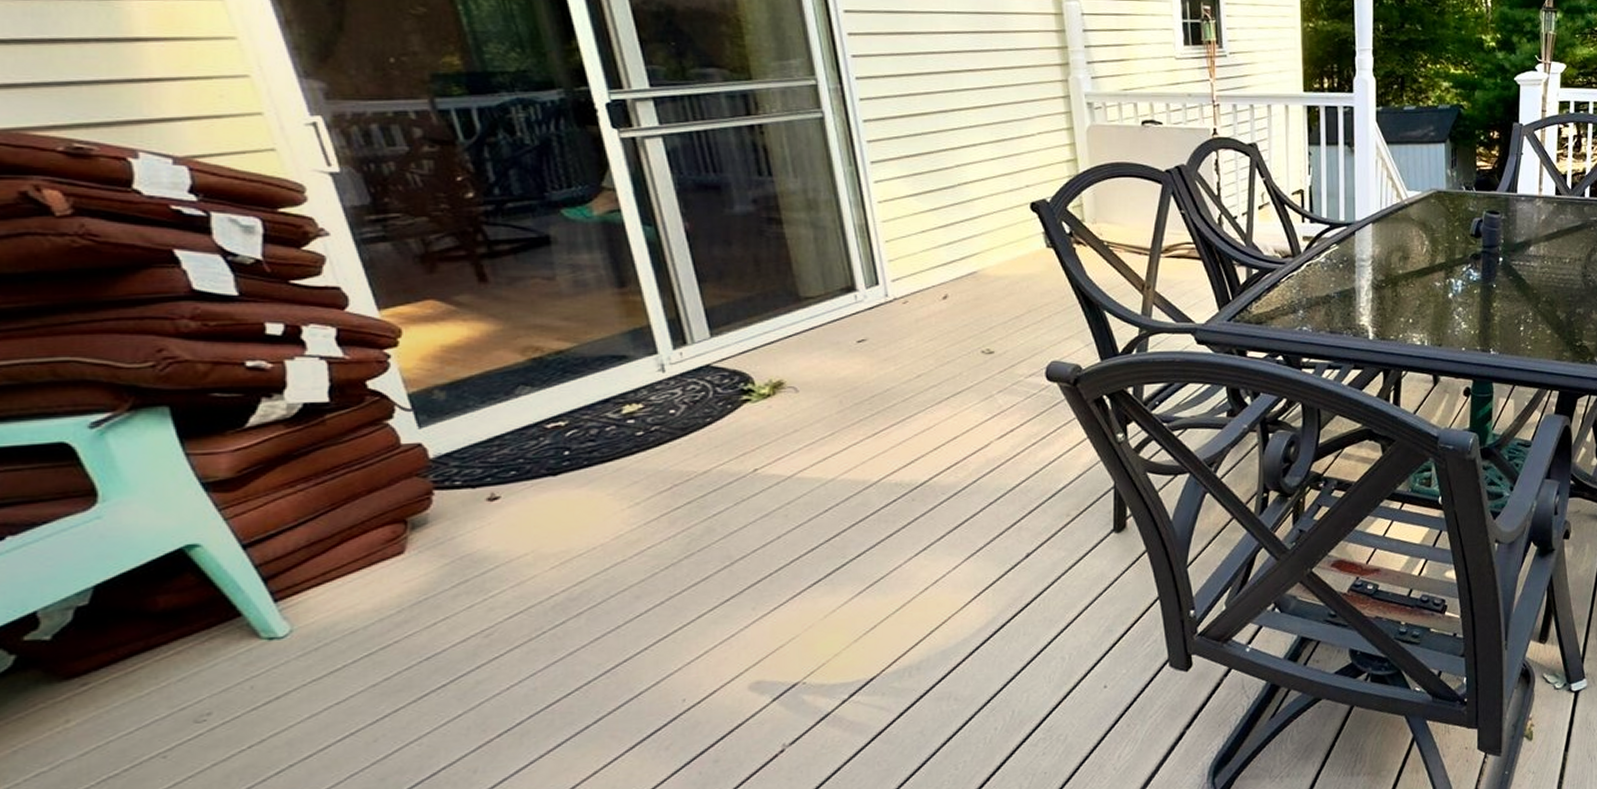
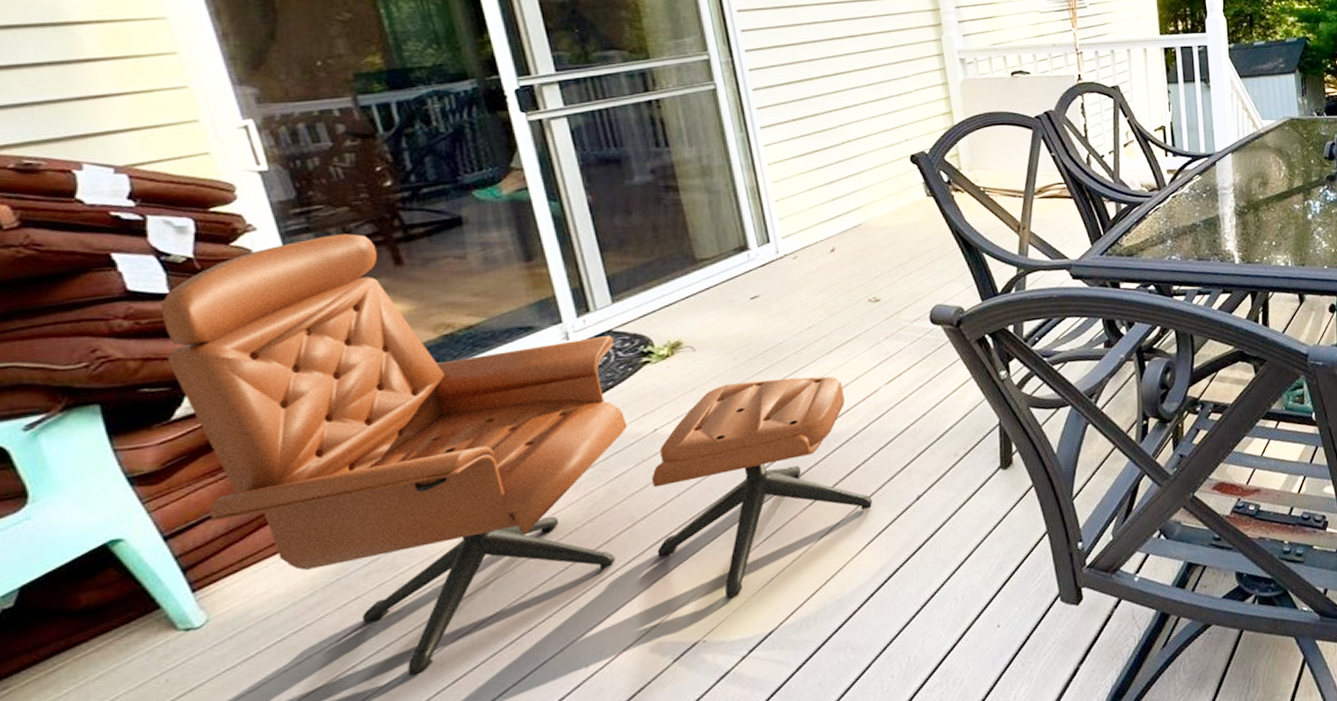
lounge chair: none [230,246,981,697] -> present [161,233,873,675]

